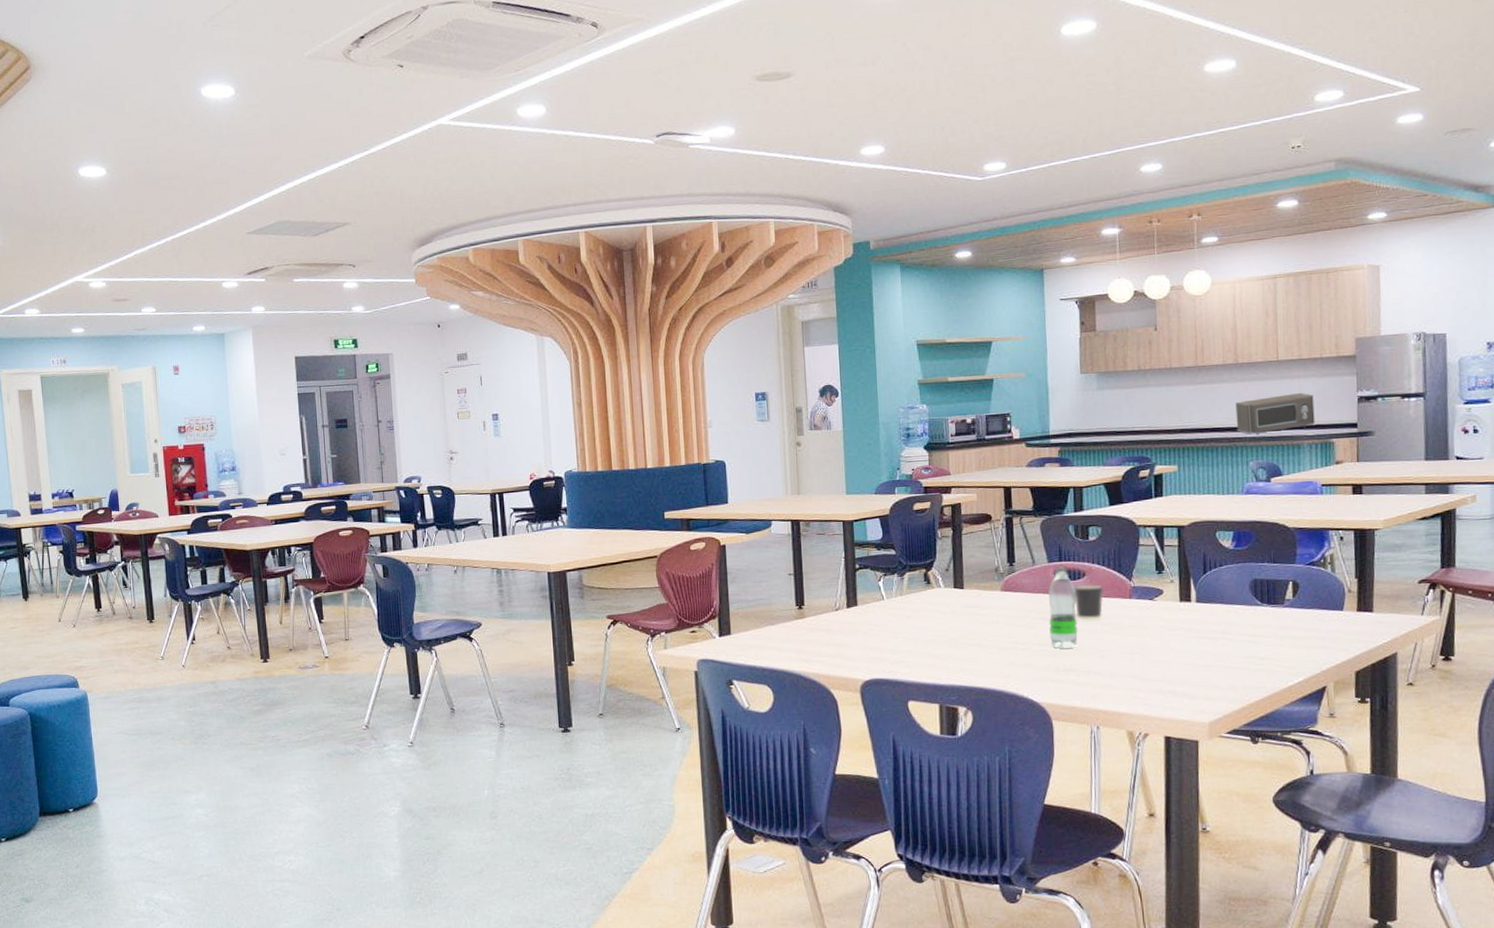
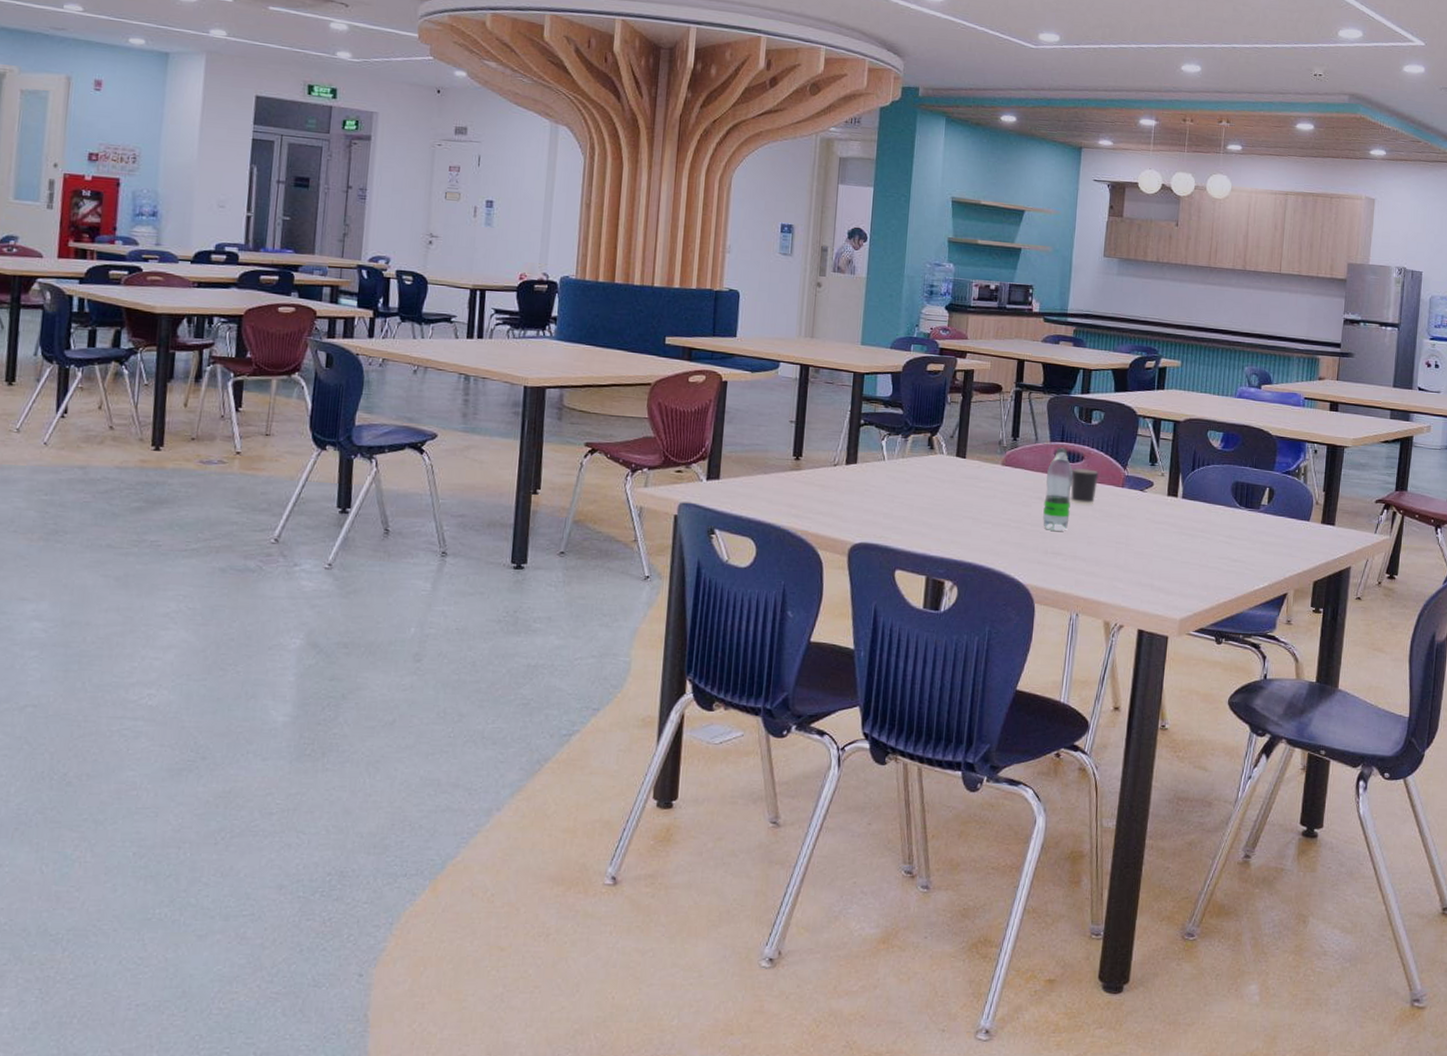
microwave: present [1235,392,1315,435] -> none [1237,306,1307,342]

